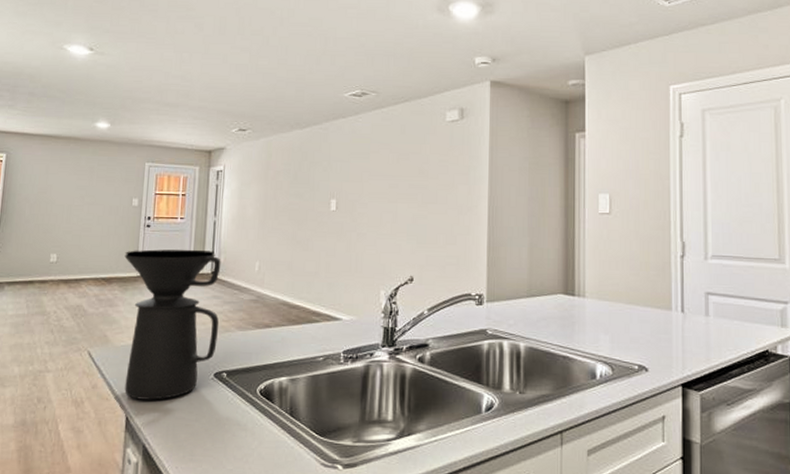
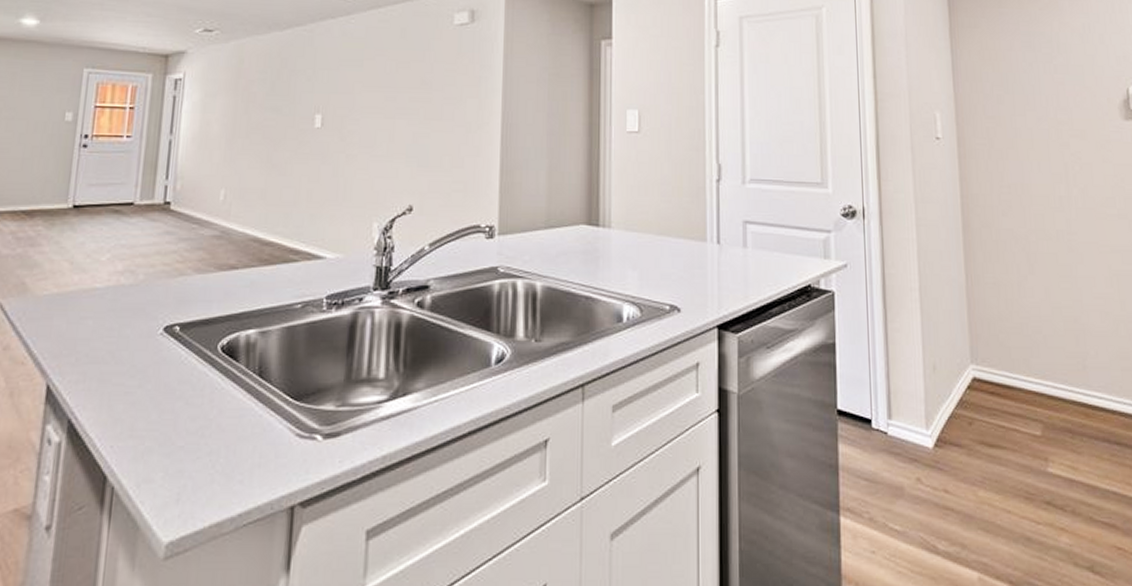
coffee maker: present [124,249,221,400] -> none [46,174,177,363]

